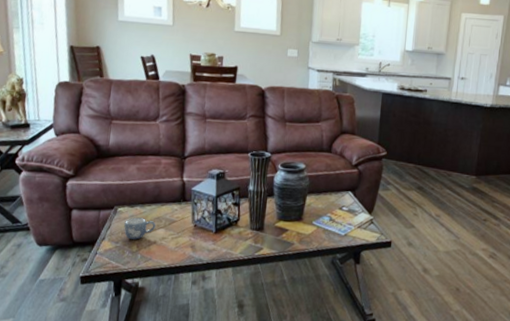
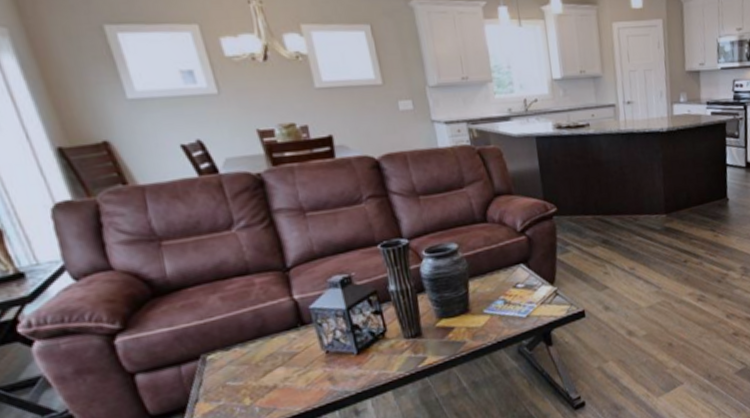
mug: present [124,217,156,240] -> none [222,360,271,392]

